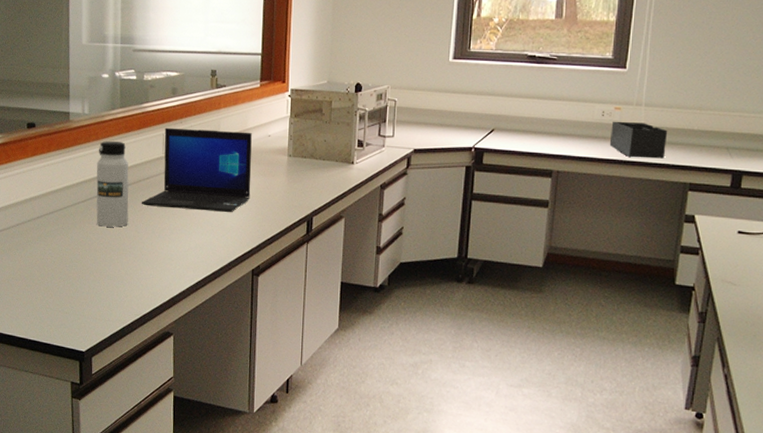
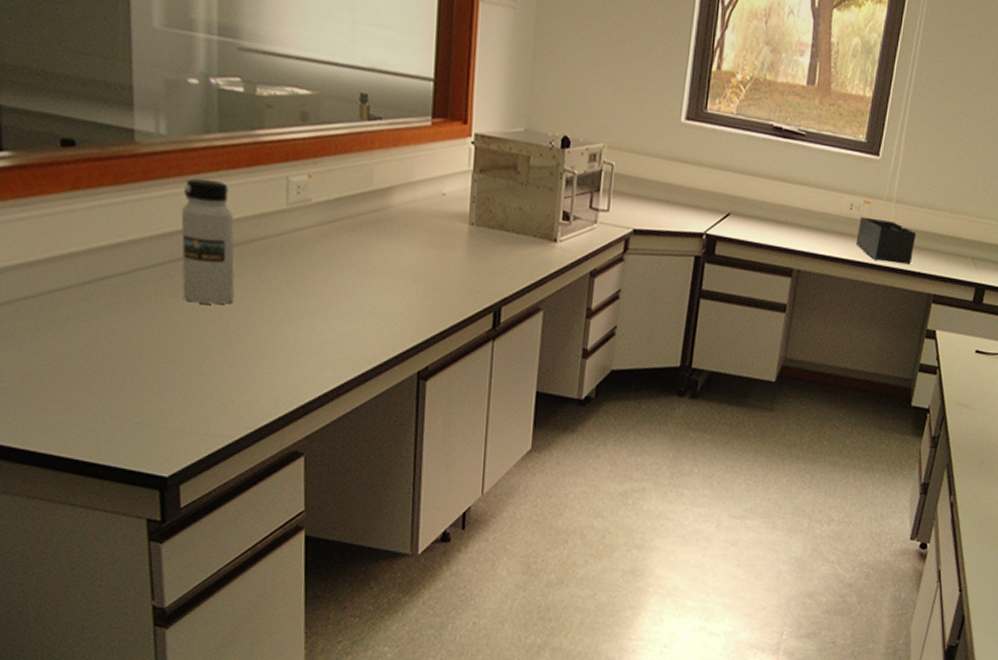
laptop: present [141,127,252,213] -> none [253,168,419,295]

